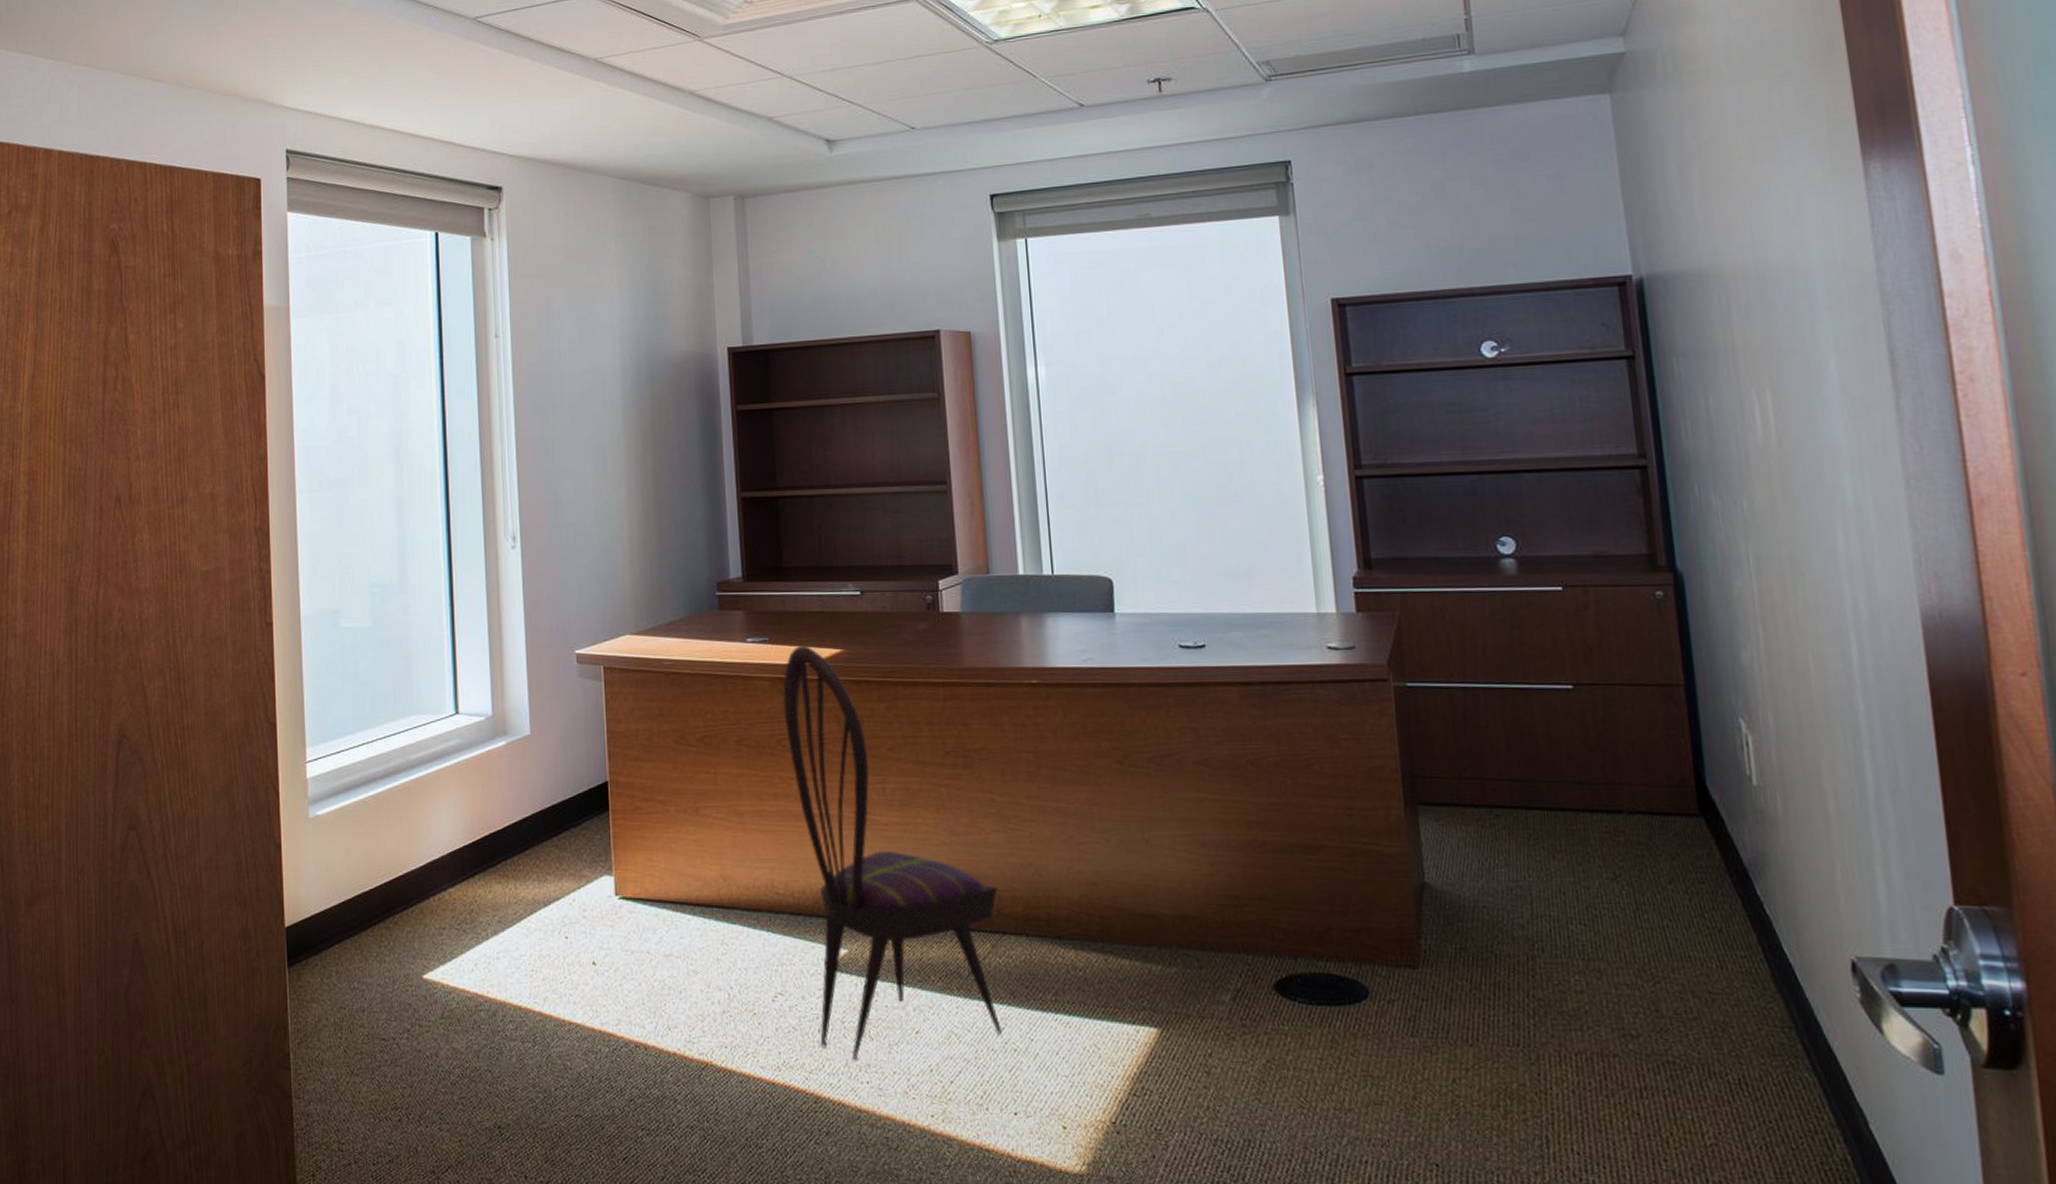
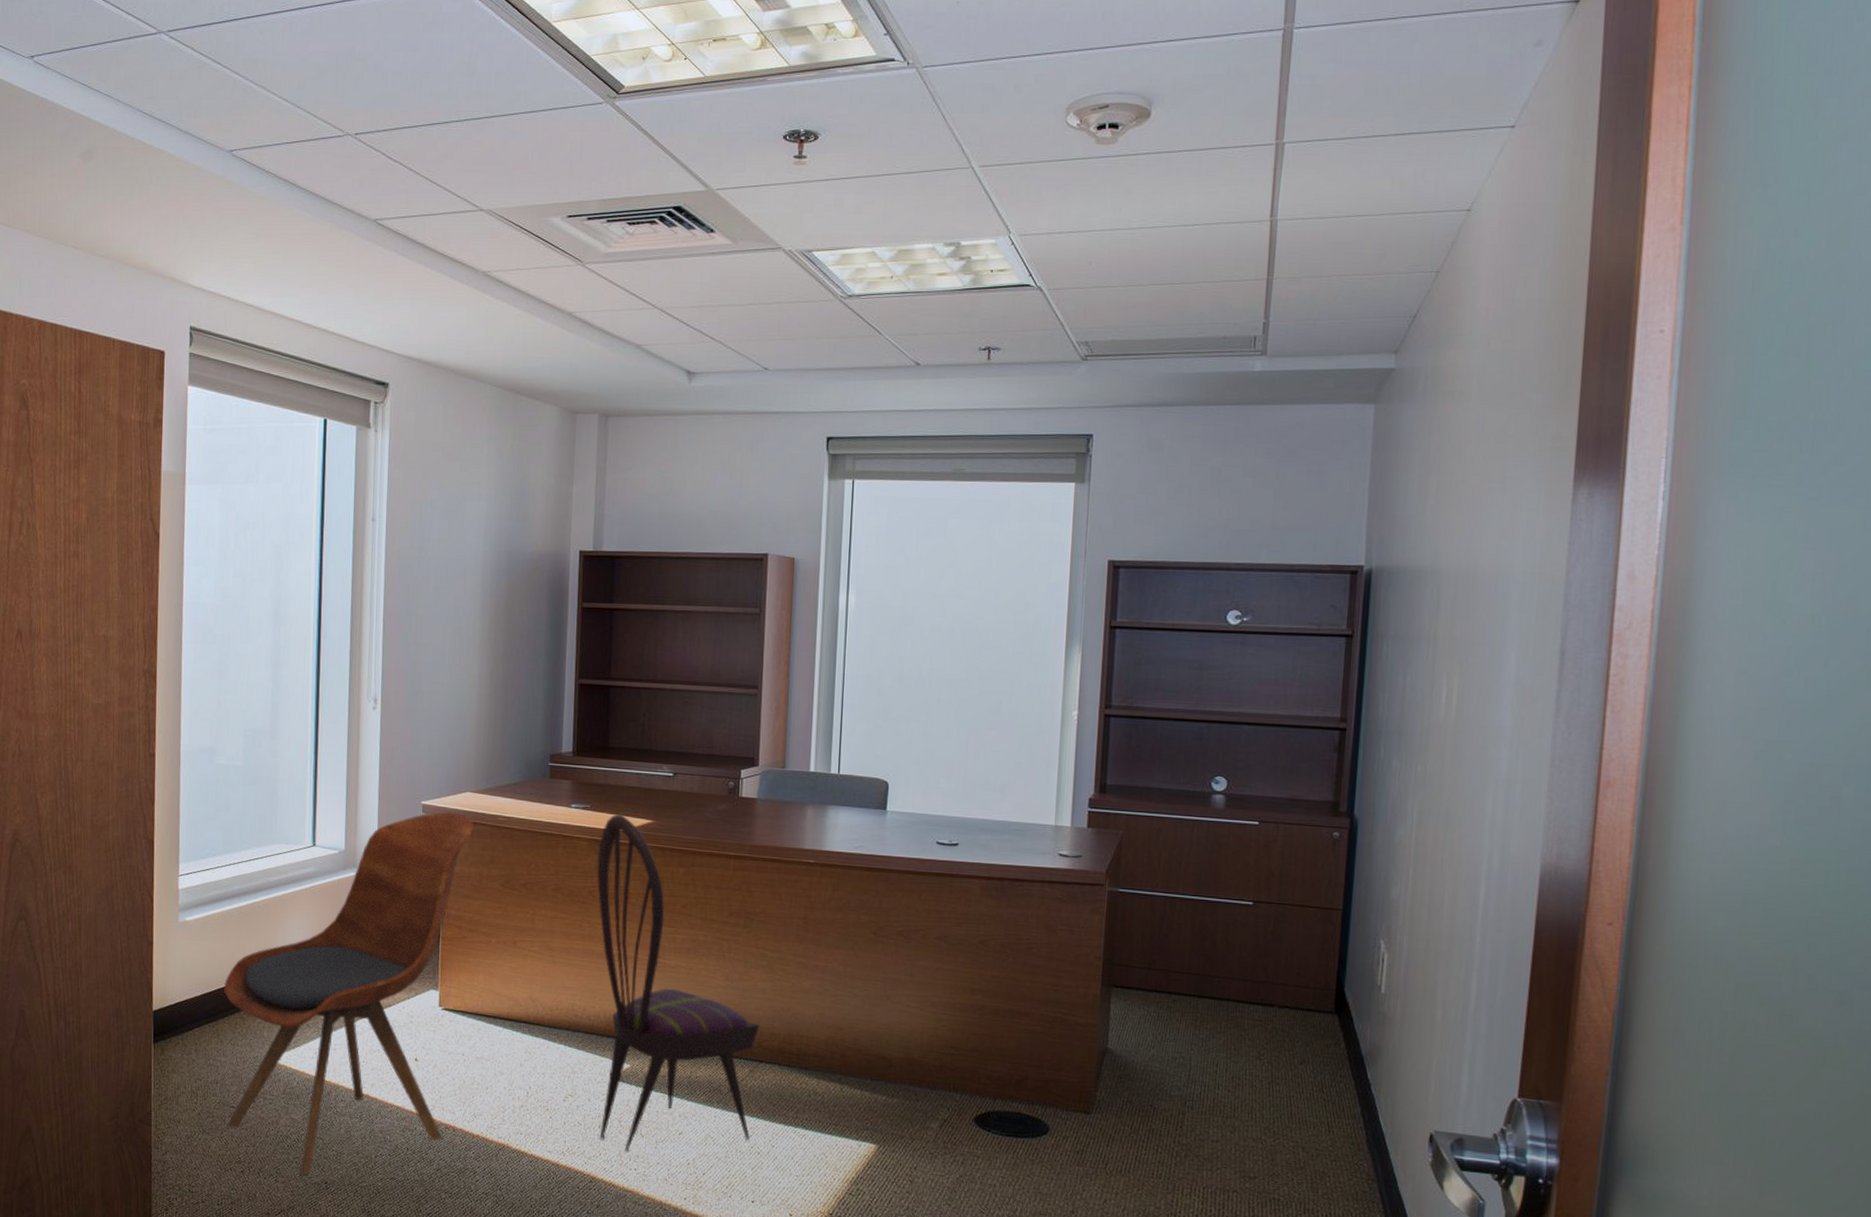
dining chair: none [364,659,638,1119] -> present [223,812,474,1175]

